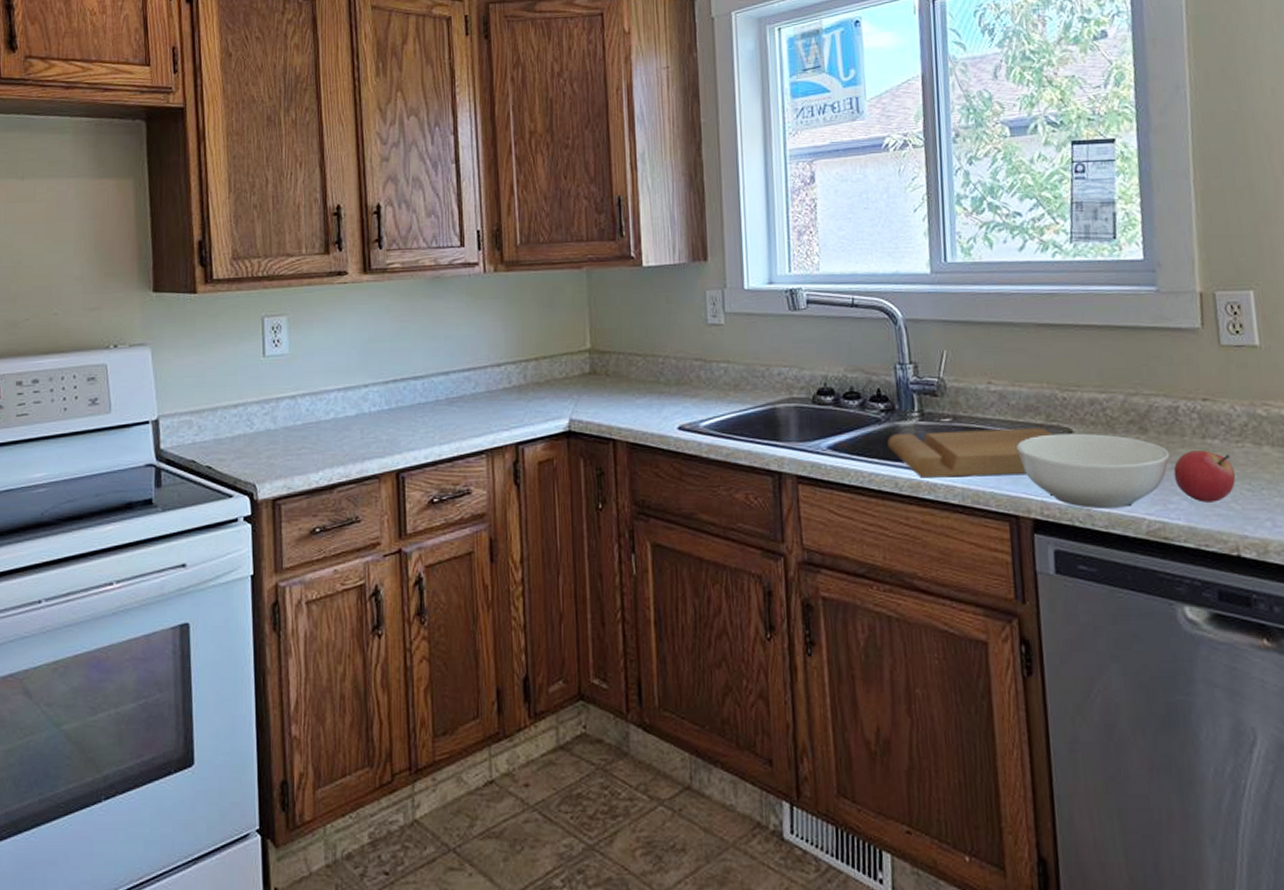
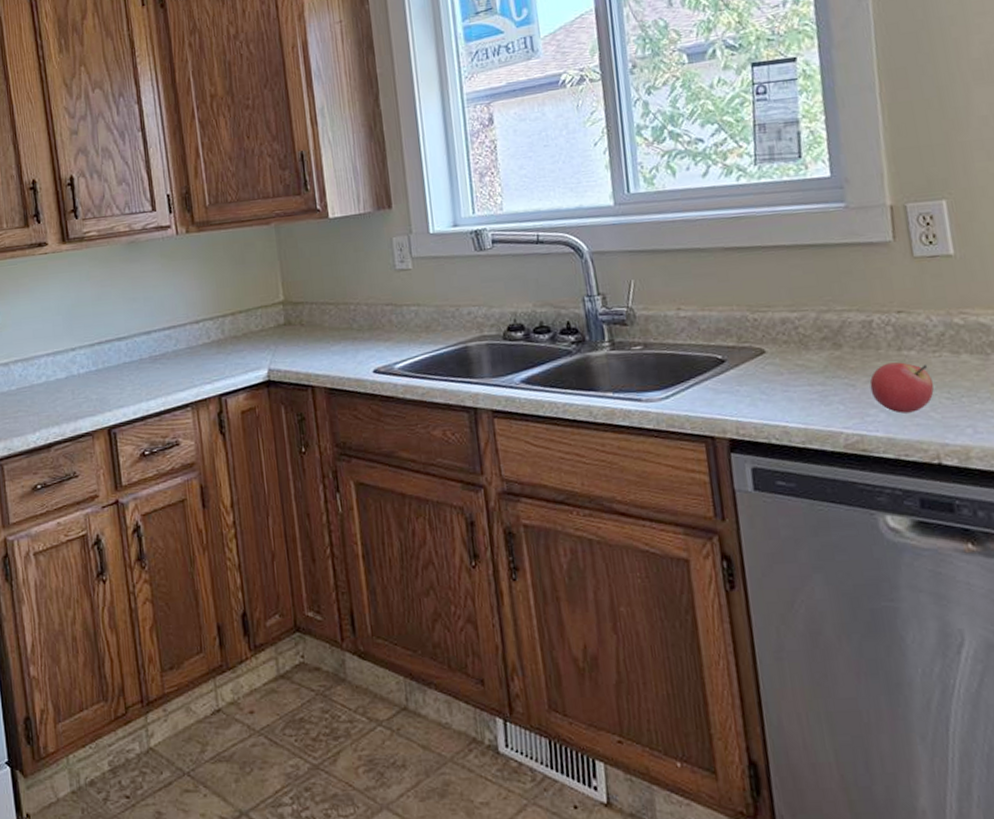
cutting board: present [887,428,1055,478] -> none [579,350,747,406]
bowl: present [1016,433,1170,510] -> none [709,352,866,426]

